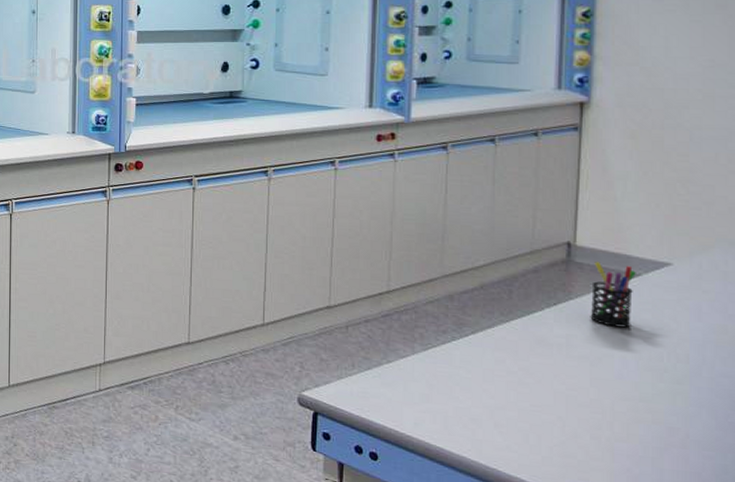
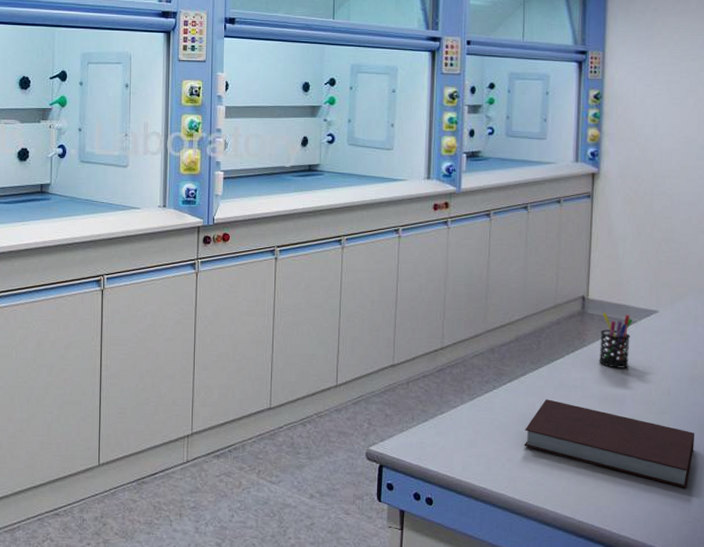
notebook: none [491,356,725,474] -> present [524,399,695,488]

